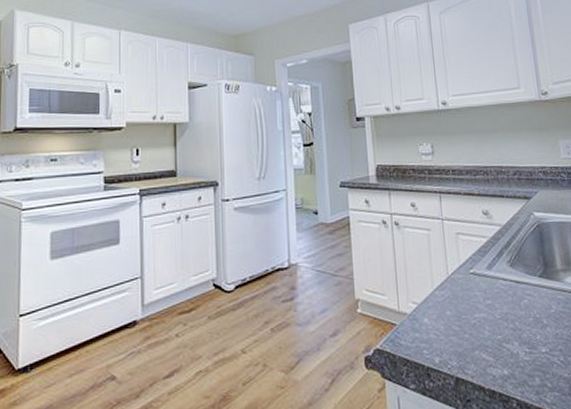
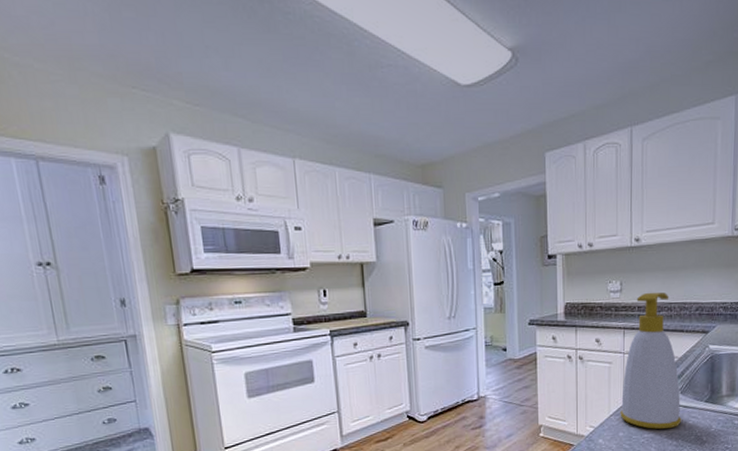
soap bottle: none [444,155,516,308] -> present [620,292,682,429]

